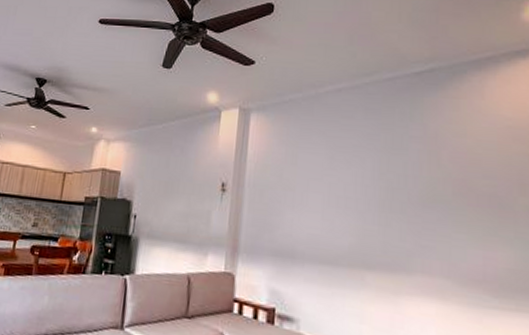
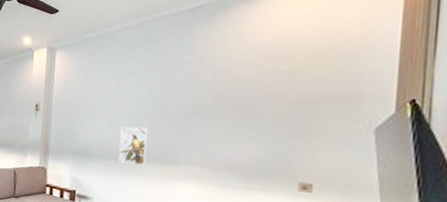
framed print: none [334,219,372,274] -> present [119,127,148,166]

